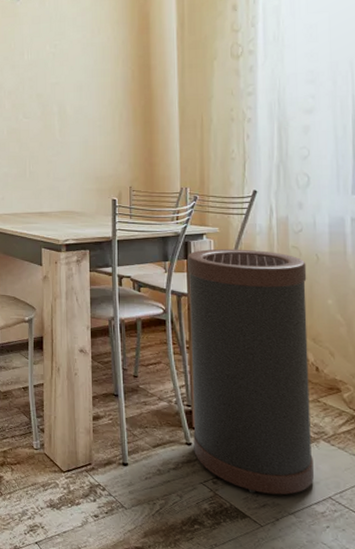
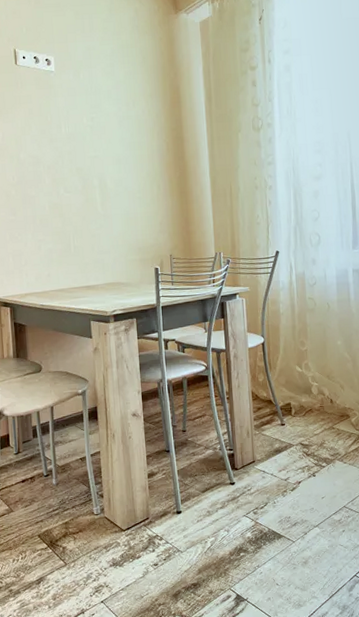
trash can: present [187,248,314,495] -> none [224,304,332,516]

